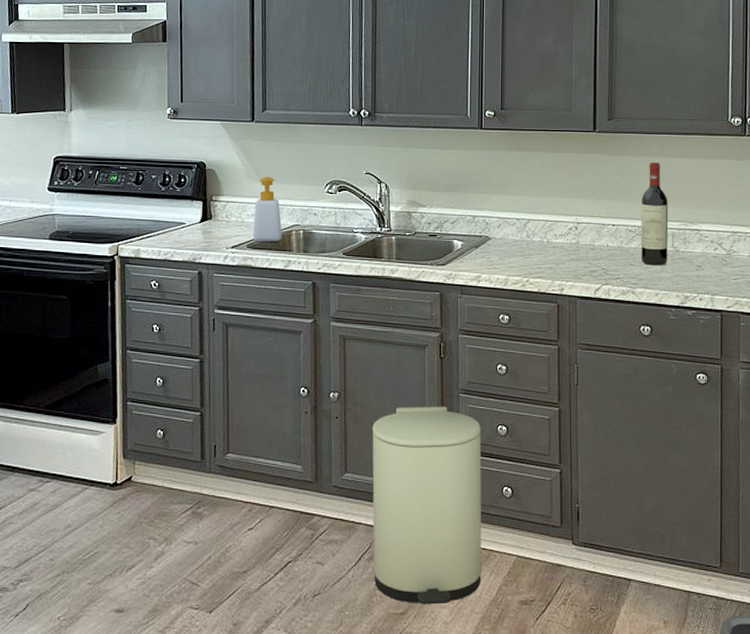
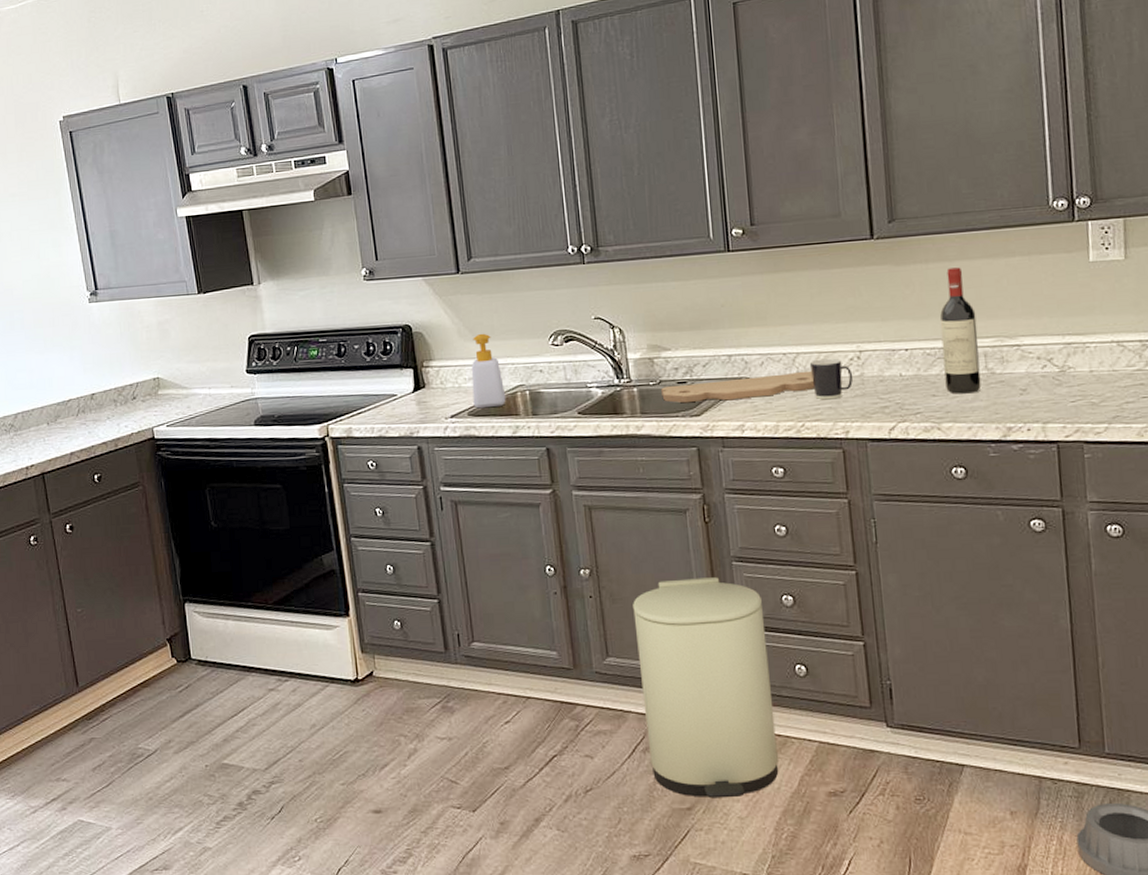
cutting board: none [415,235,540,255] -> present [661,370,816,404]
mug: none [537,226,571,261] -> present [809,358,854,400]

